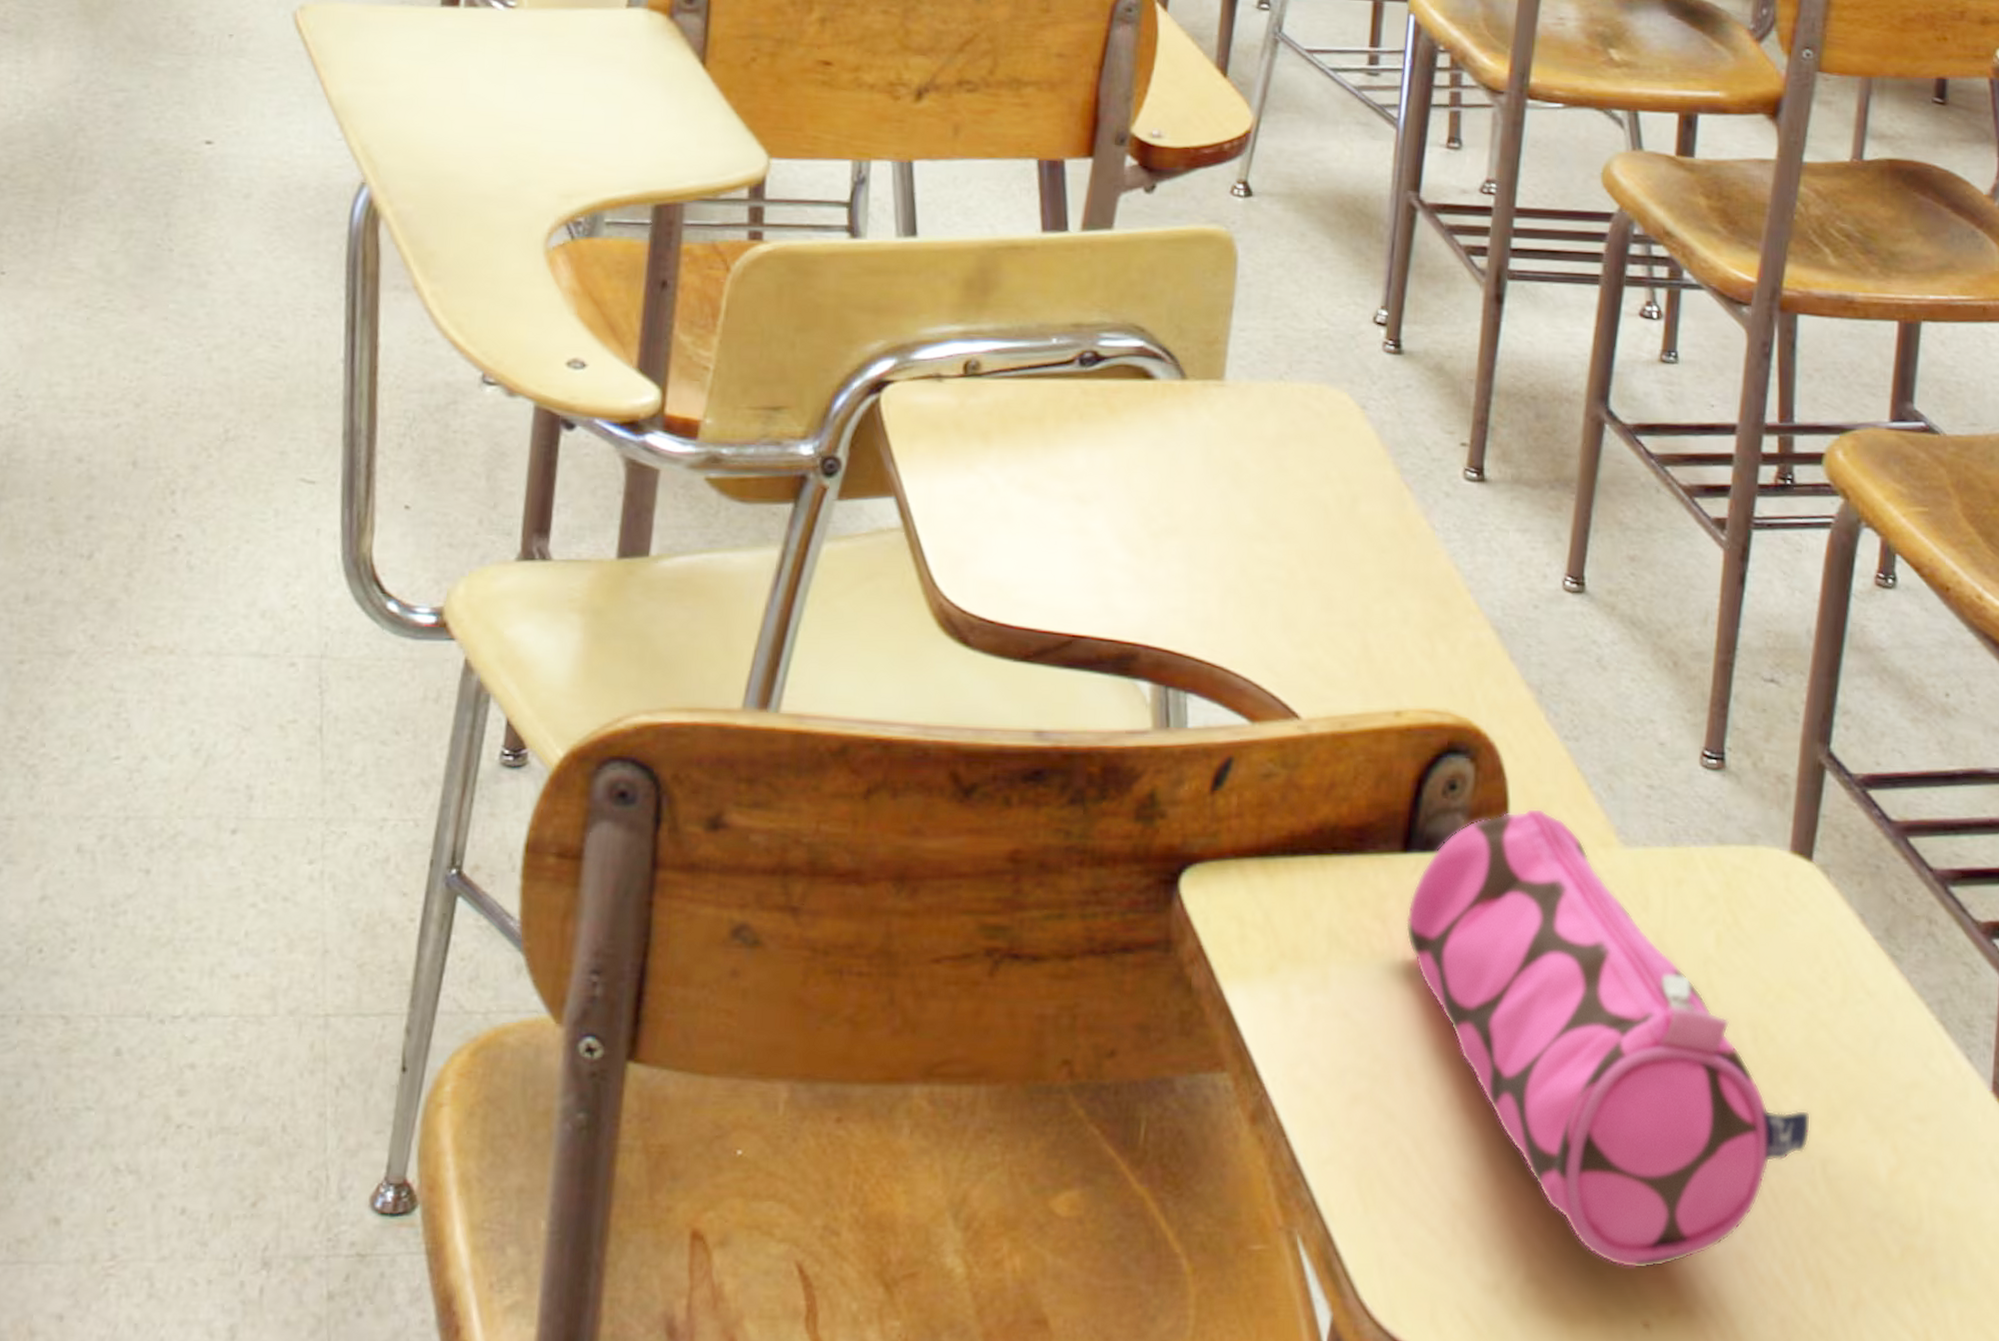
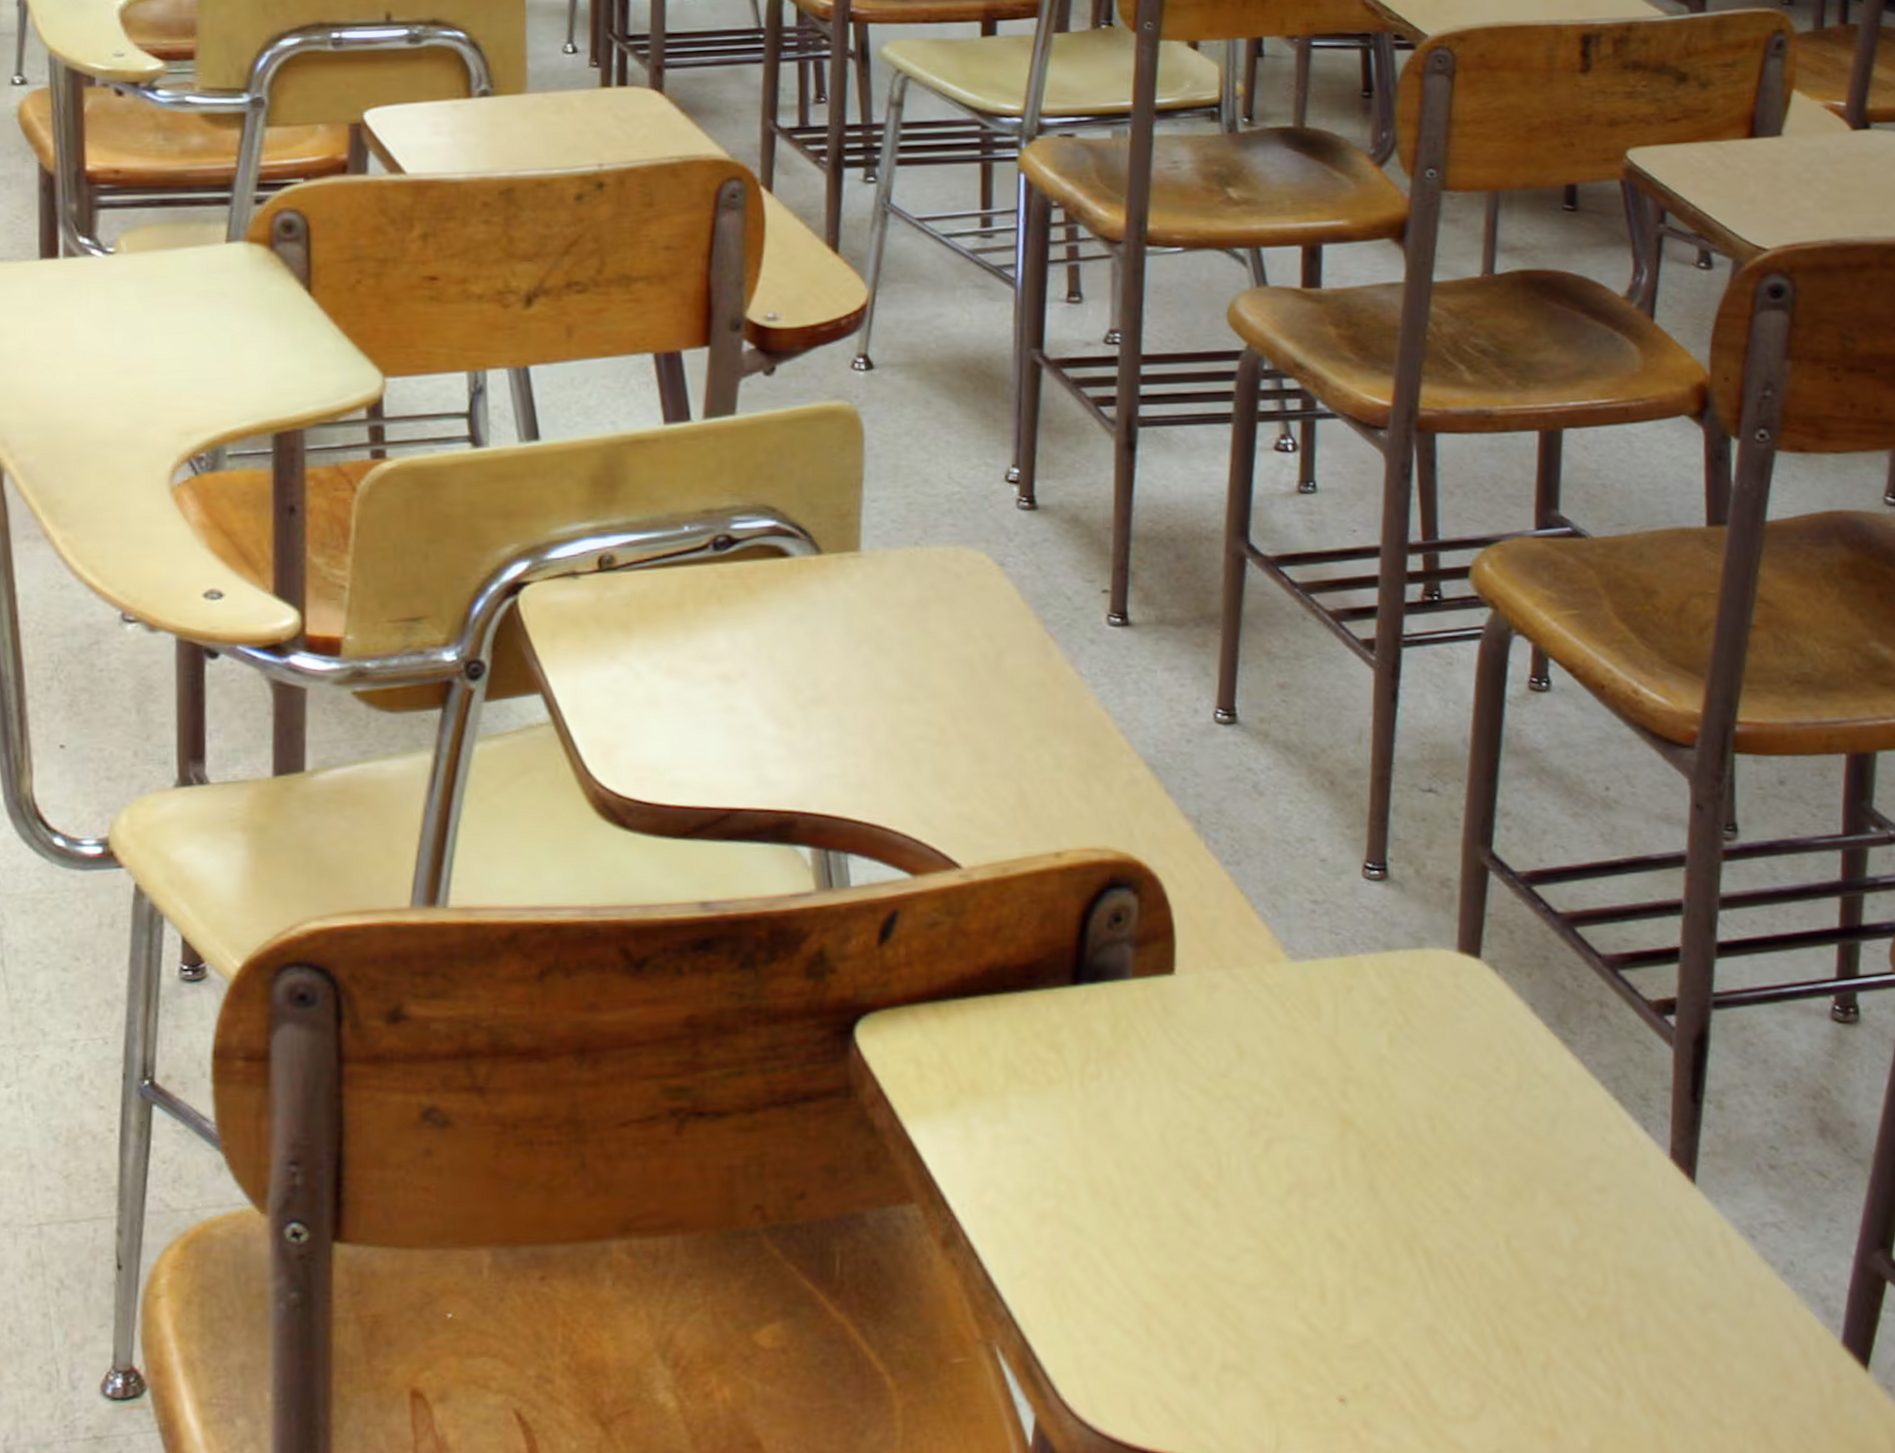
pencil case: present [1406,808,1811,1270] -> none [1081,931,1493,1350]

